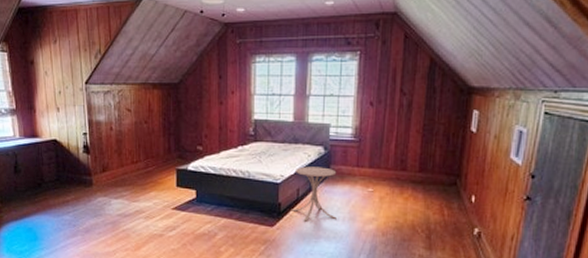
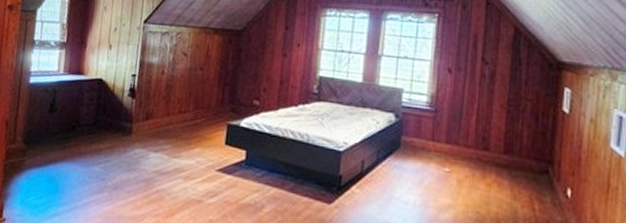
side table: present [292,166,337,222] -> none [354,134,408,201]

